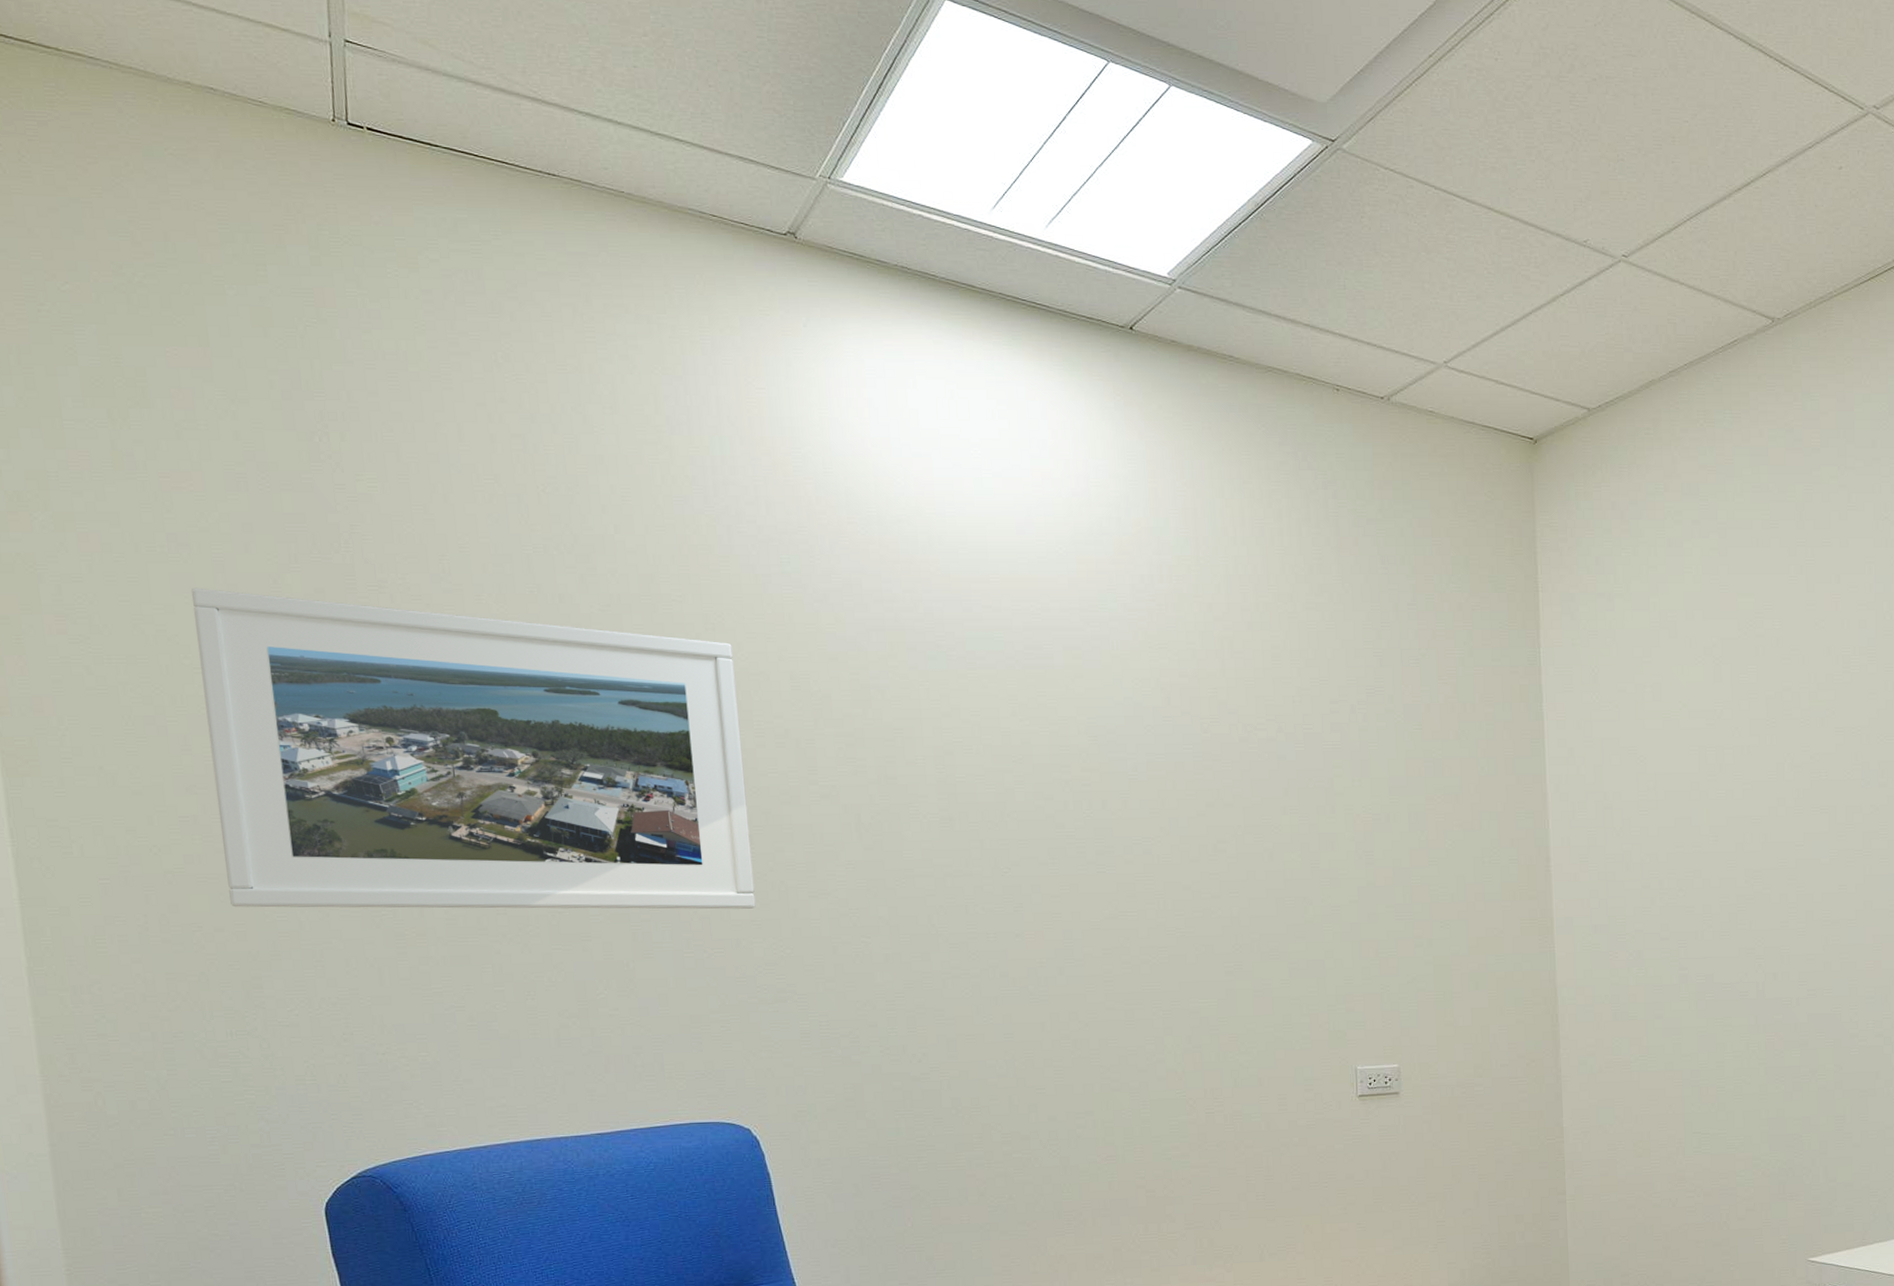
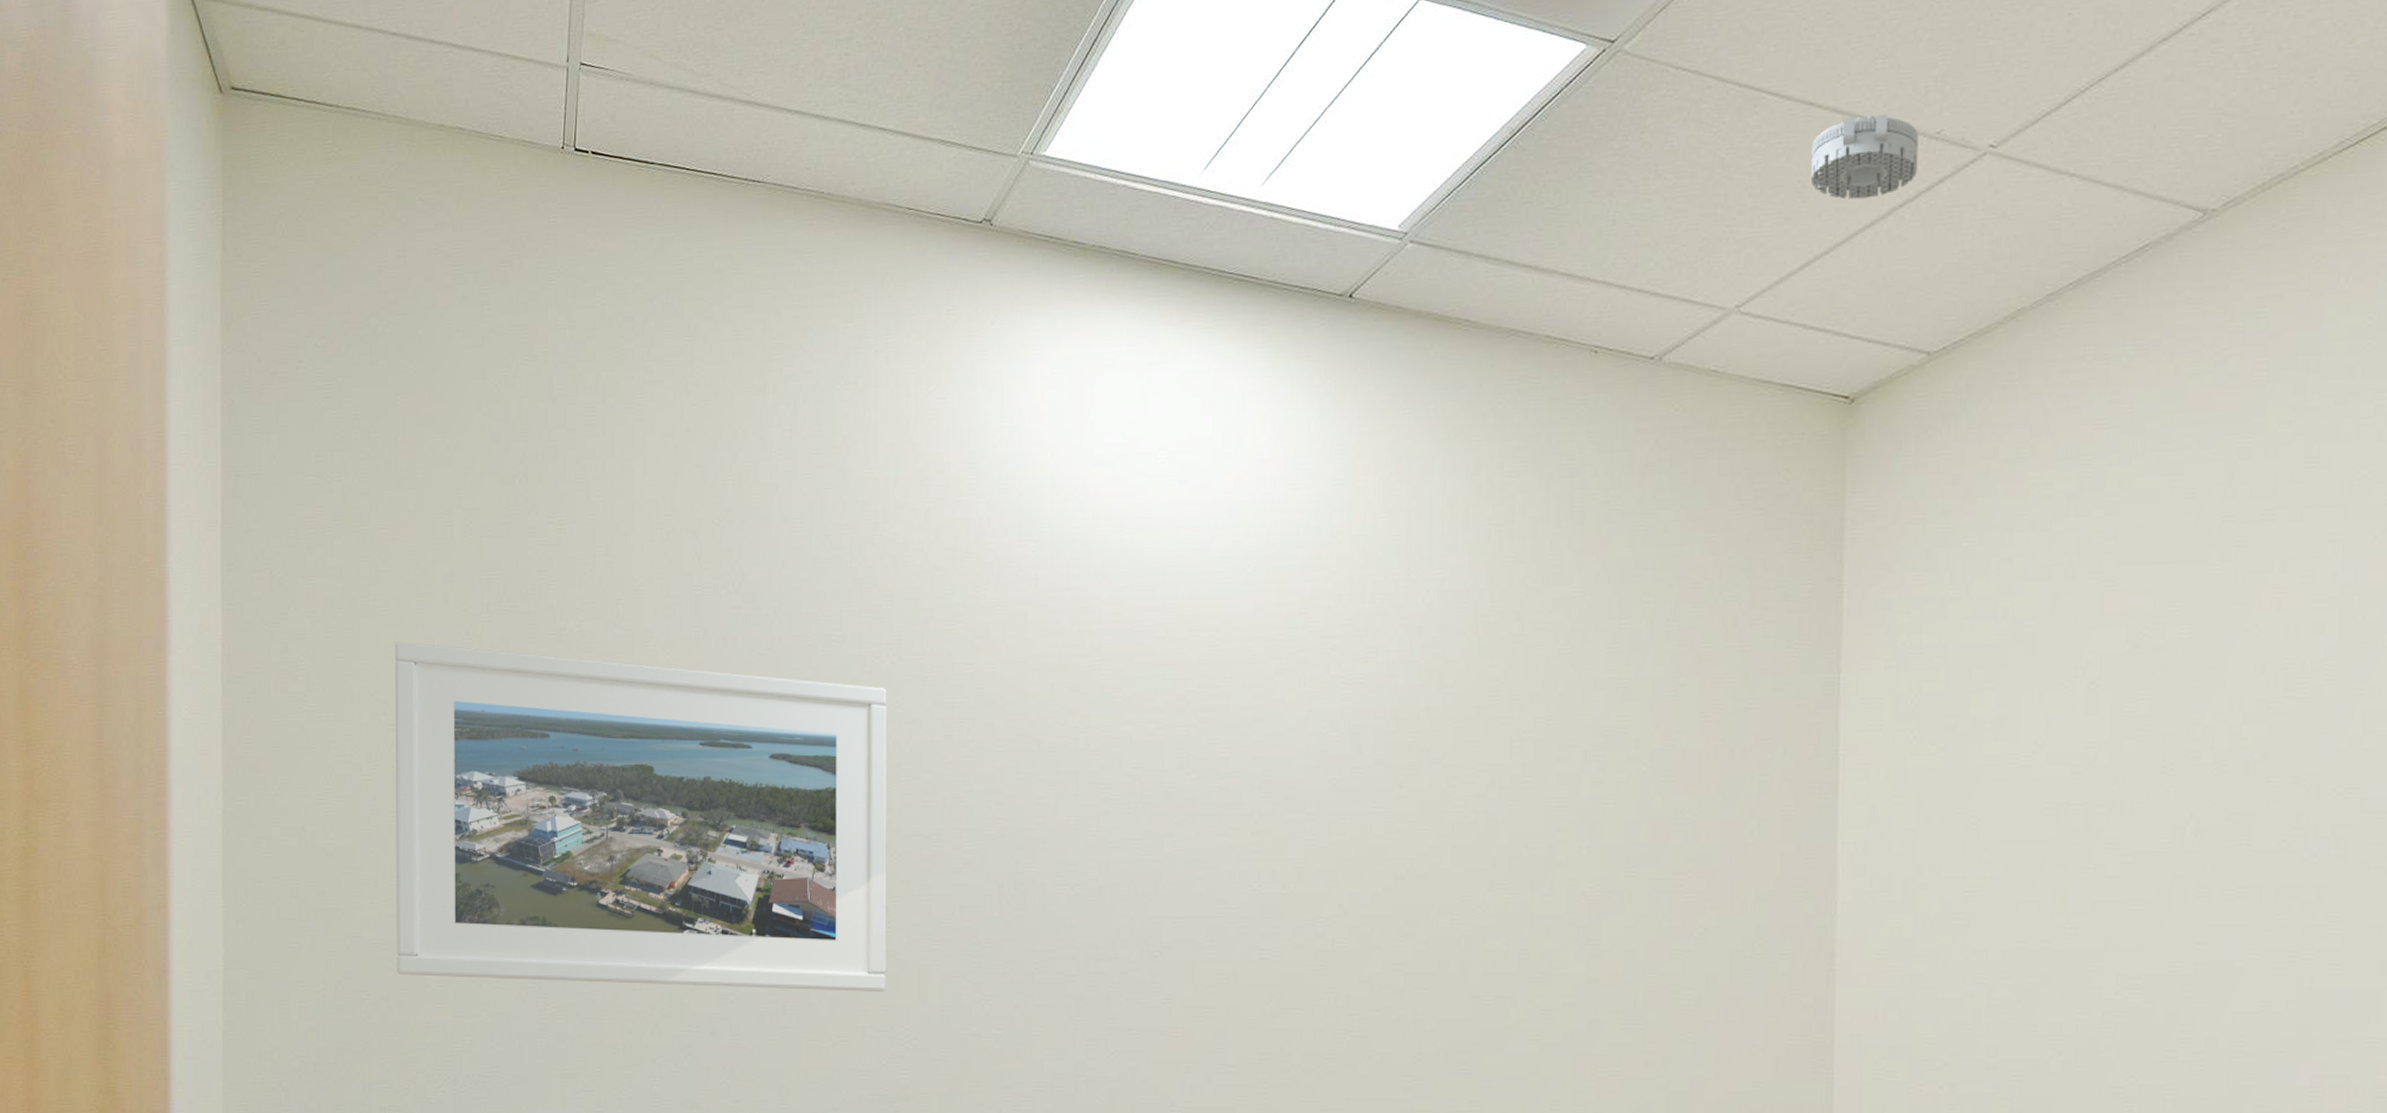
smoke detector: none [1492,222,1572,287] -> present [1810,113,1919,200]

